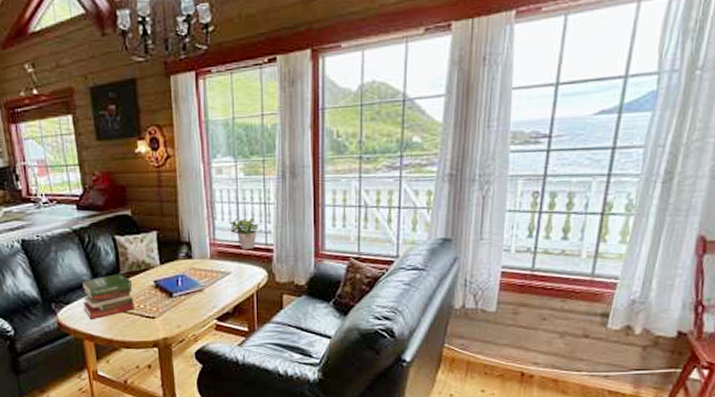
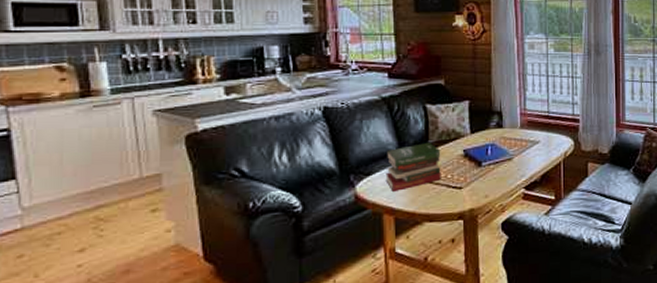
potted plant: present [229,217,259,249] -> none [539,89,567,119]

